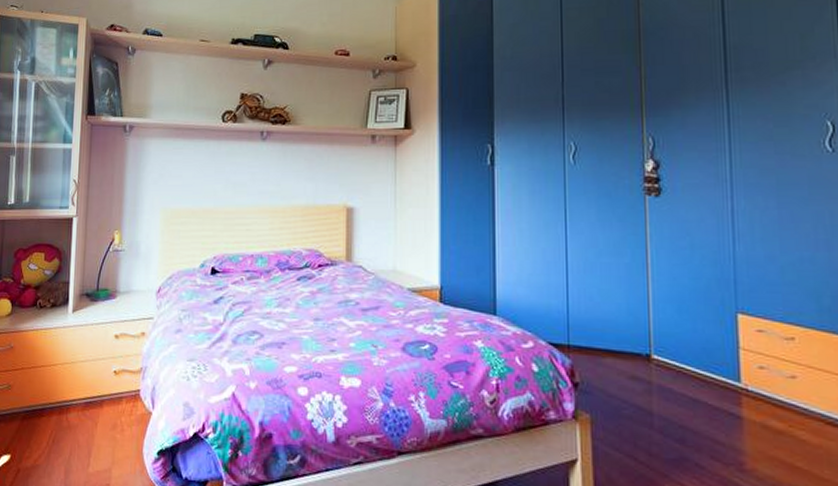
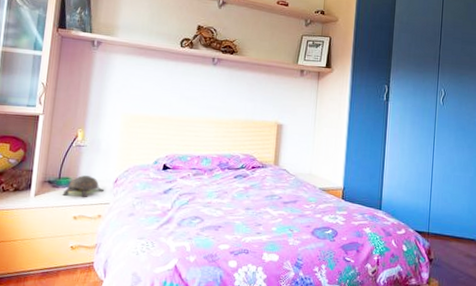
decorative figurine: none [102,285,146,312] -> present [62,175,104,197]

